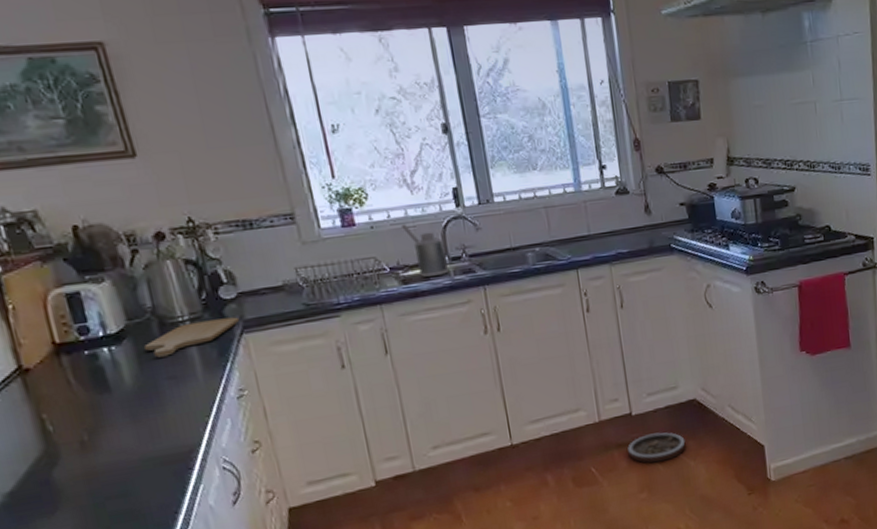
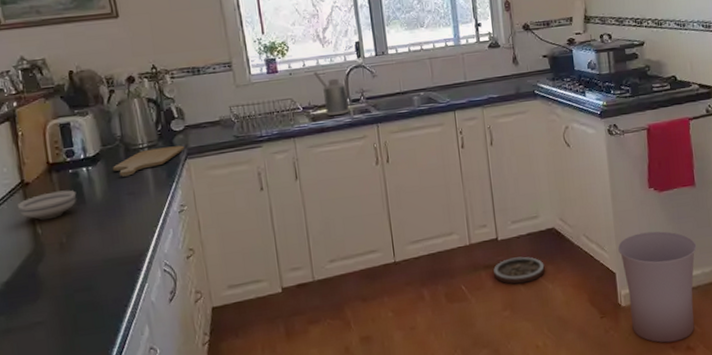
bowl: none [16,376,99,415] -> present [18,190,77,220]
waste bin: none [767,398,852,517] -> present [618,231,697,343]

